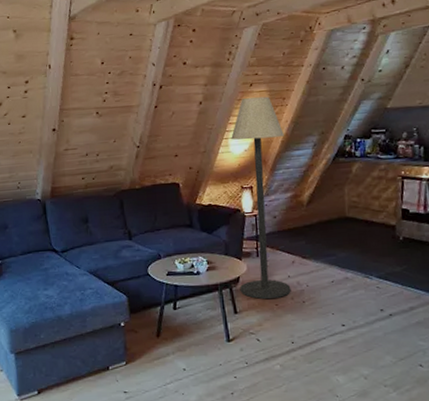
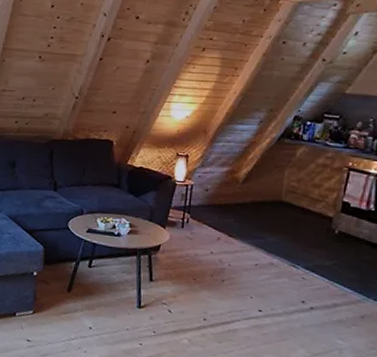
floor lamp: present [231,96,291,300] -> none [158,63,230,273]

